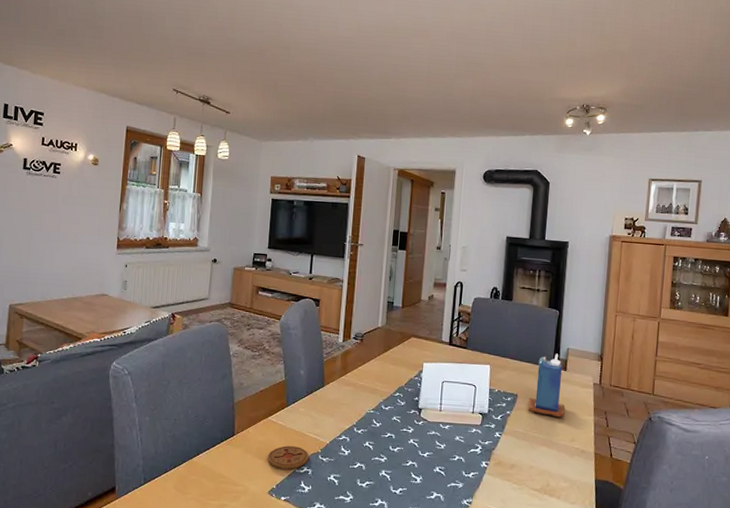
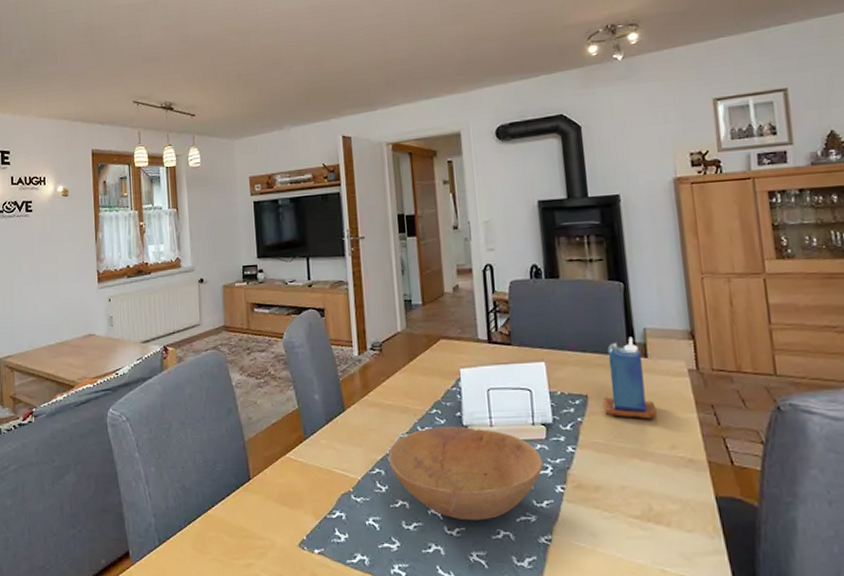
coaster: present [267,446,309,469] -> none [291,487,340,515]
bowl: none [353,407,475,484] -> present [388,426,543,521]

